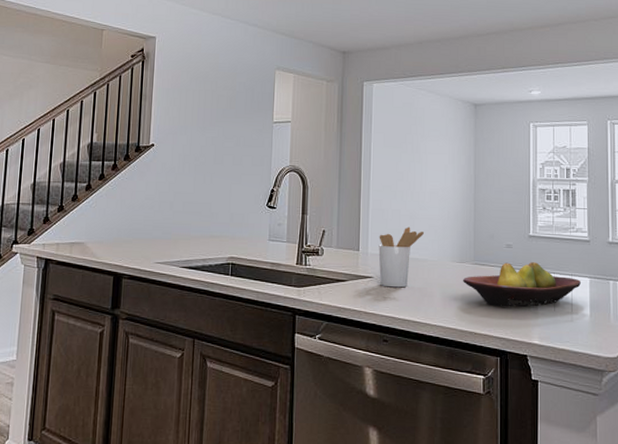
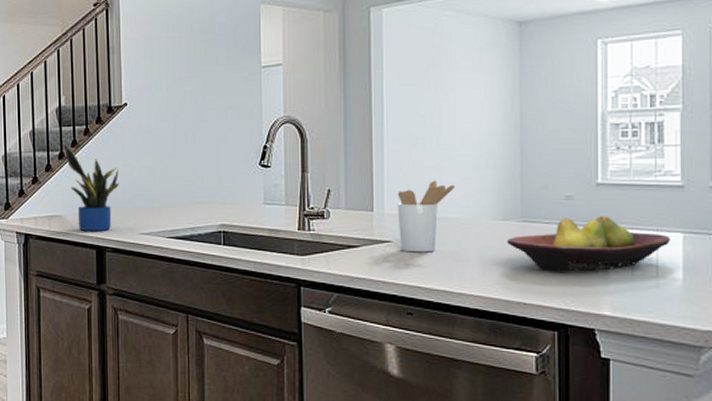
potted plant: none [91,178,141,260] -> present [63,145,120,232]

